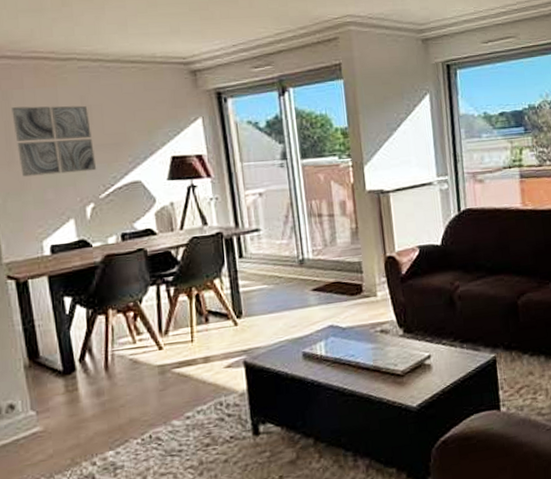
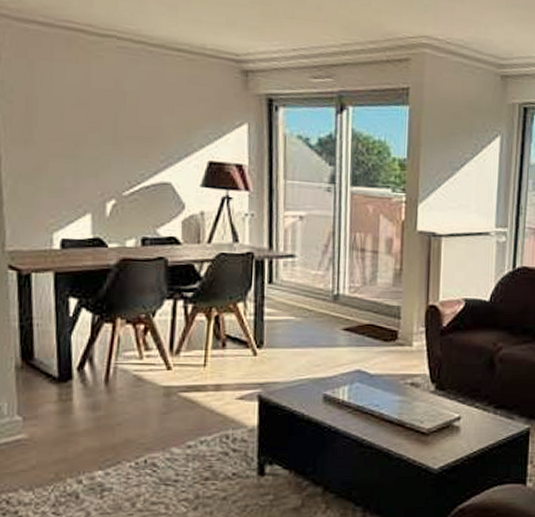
wall art: present [11,105,97,177] -> none [36,80,124,164]

